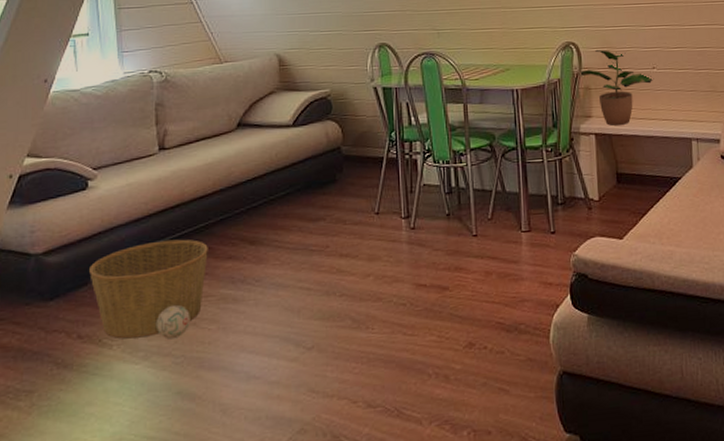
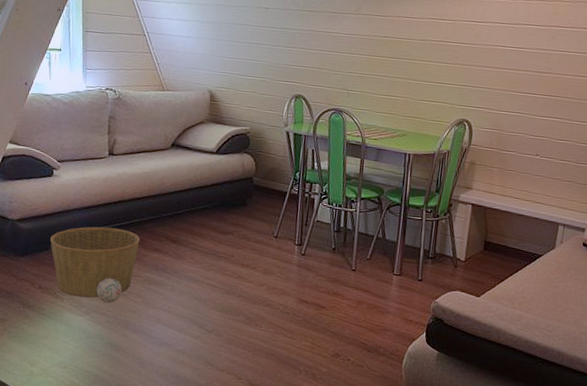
potted plant: present [579,50,654,126] -> none [467,130,536,201]

